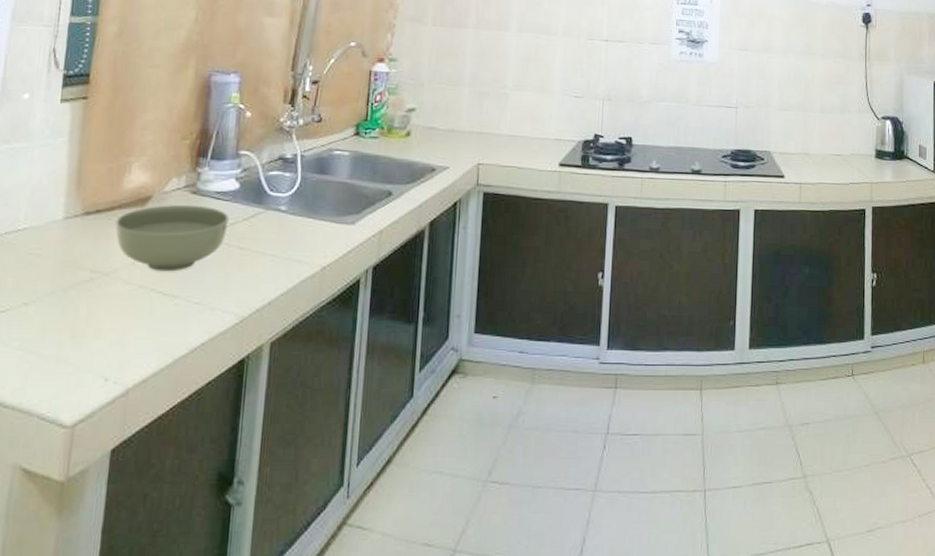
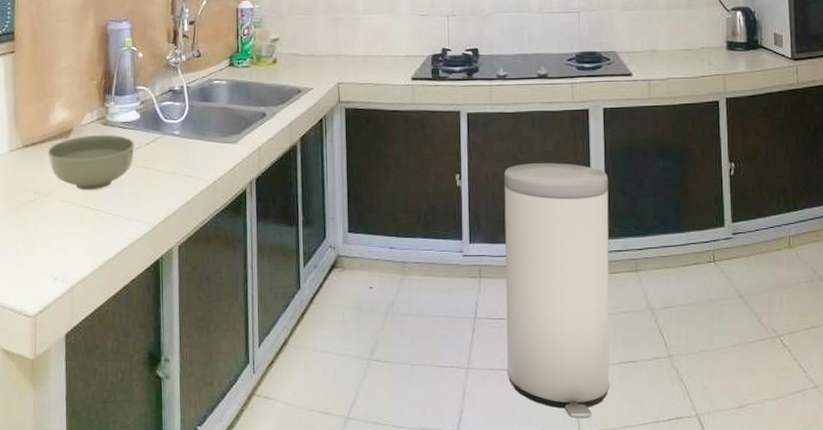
pedal bin: none [636,264,755,547] -> present [503,163,610,418]

